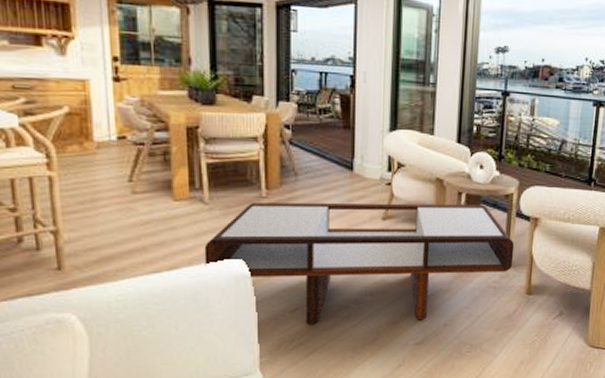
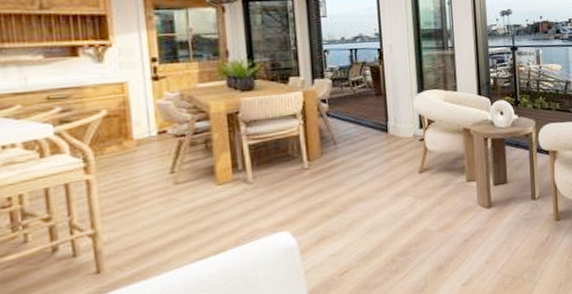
coffee table: present [204,202,515,324] -> none [250,146,540,285]

